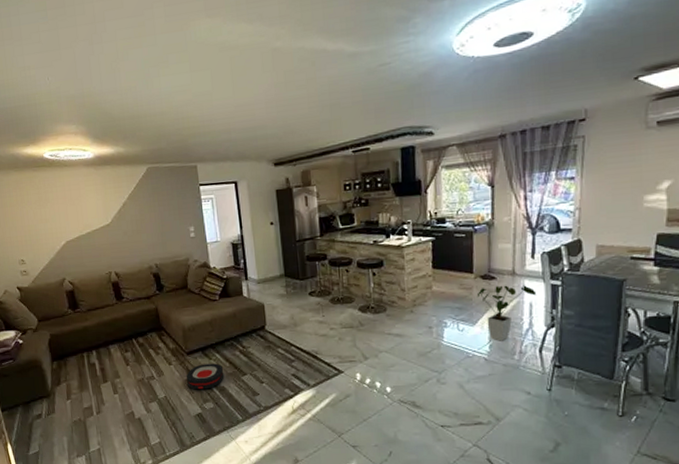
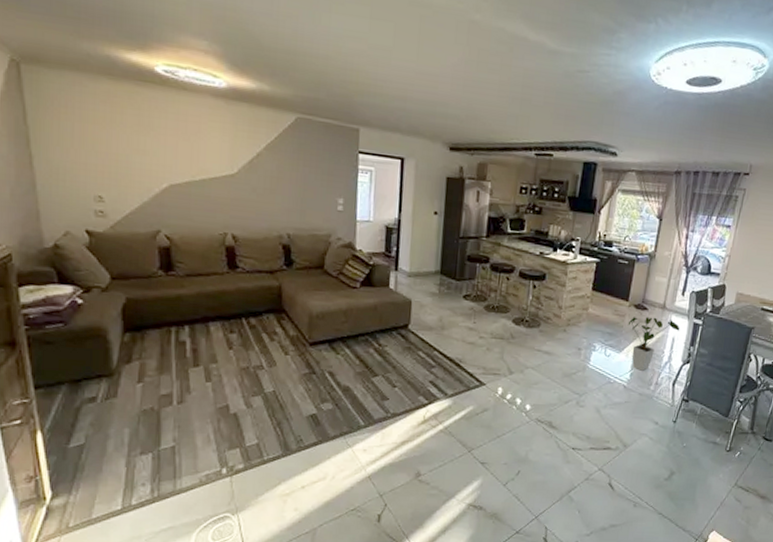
robot vacuum: present [187,363,224,390] -> none [304,358,352,388]

